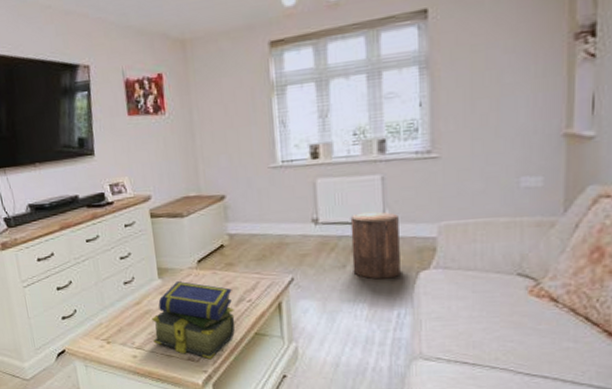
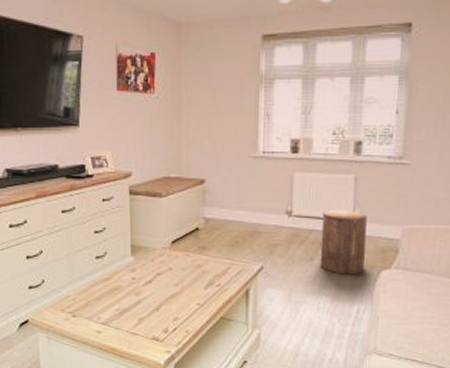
stack of books: present [152,281,236,360] -> none [120,260,203,341]

